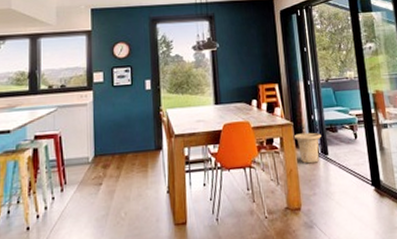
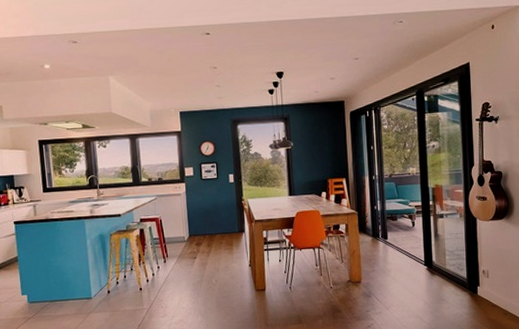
basket: present [293,132,321,164] -> none [357,220,382,246]

